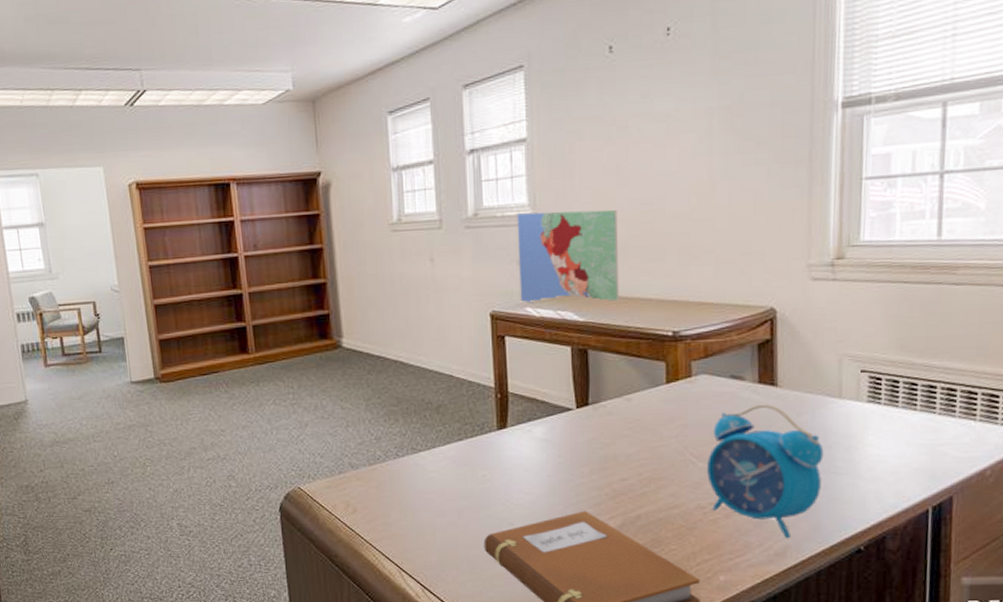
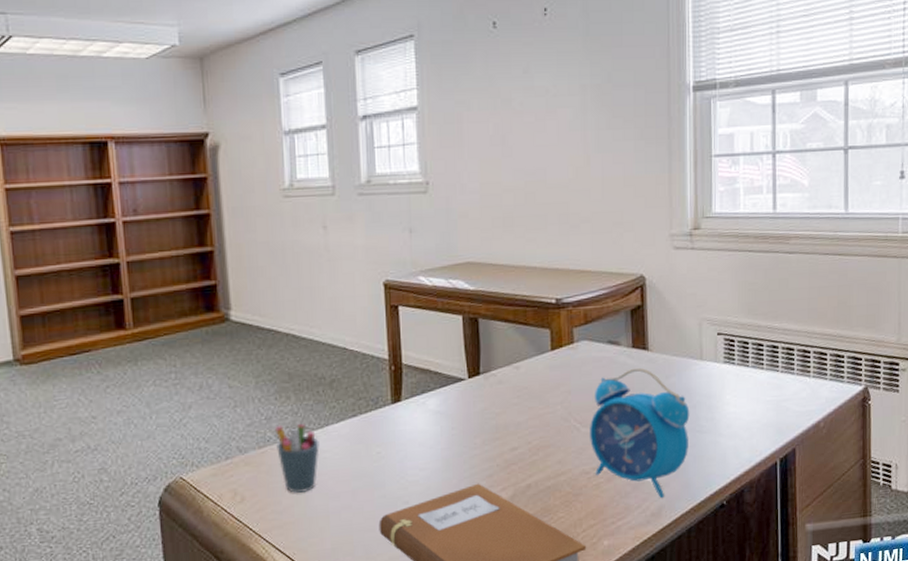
pen holder: none [383,445,427,508] -> present [274,424,320,493]
map: present [517,209,619,303] -> none [409,179,506,272]

